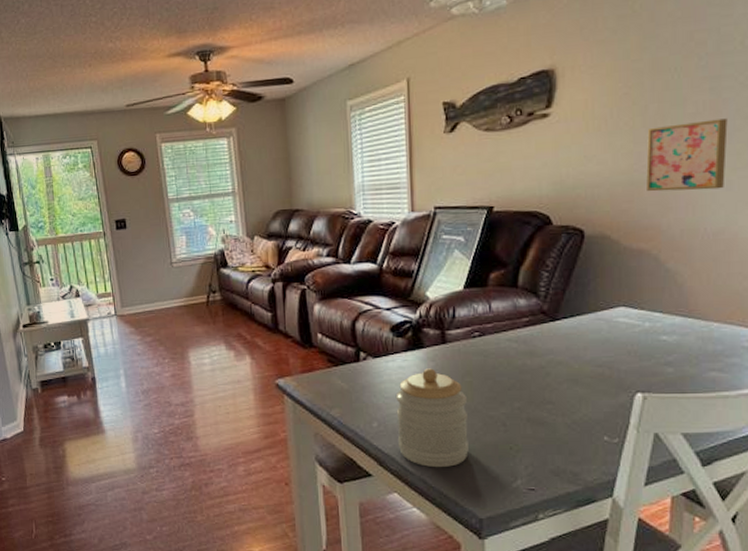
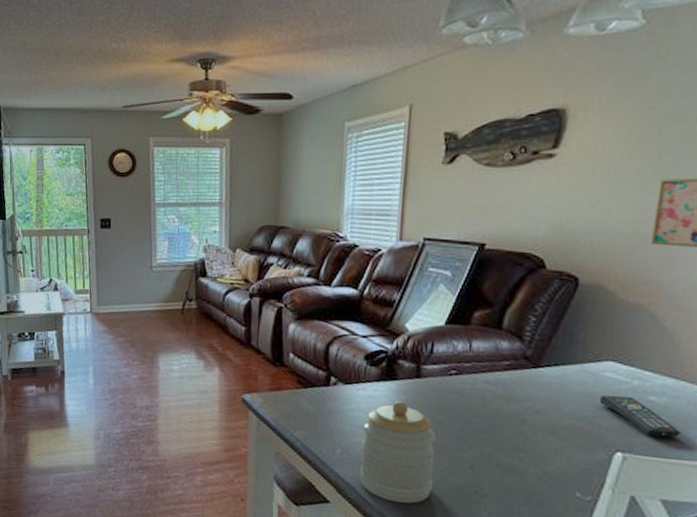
remote control: none [615,338,693,374] -> present [599,395,680,438]

